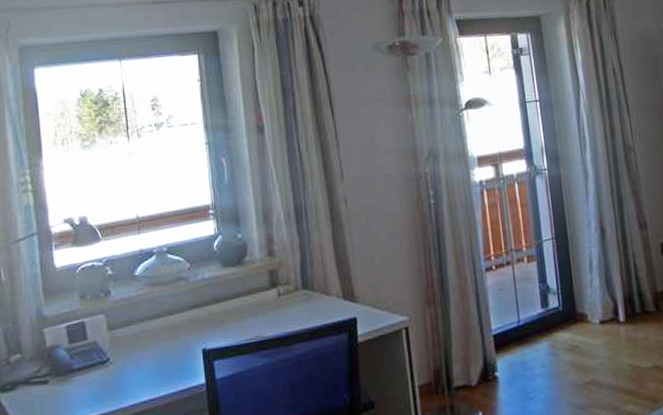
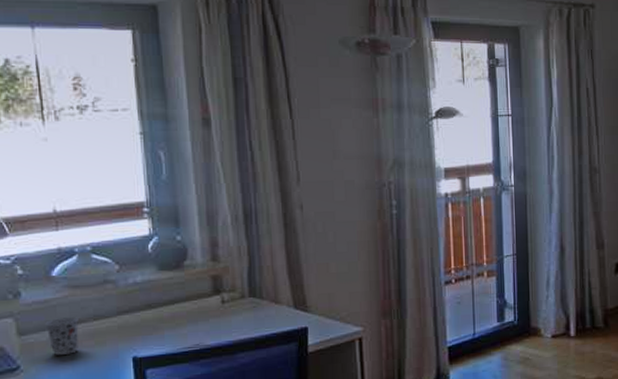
cup: none [130,312,157,348] -> present [45,317,79,355]

